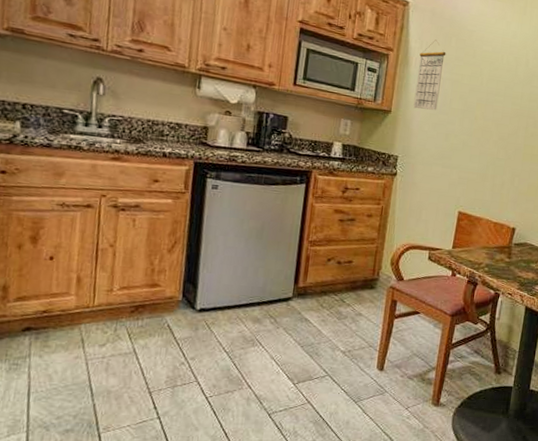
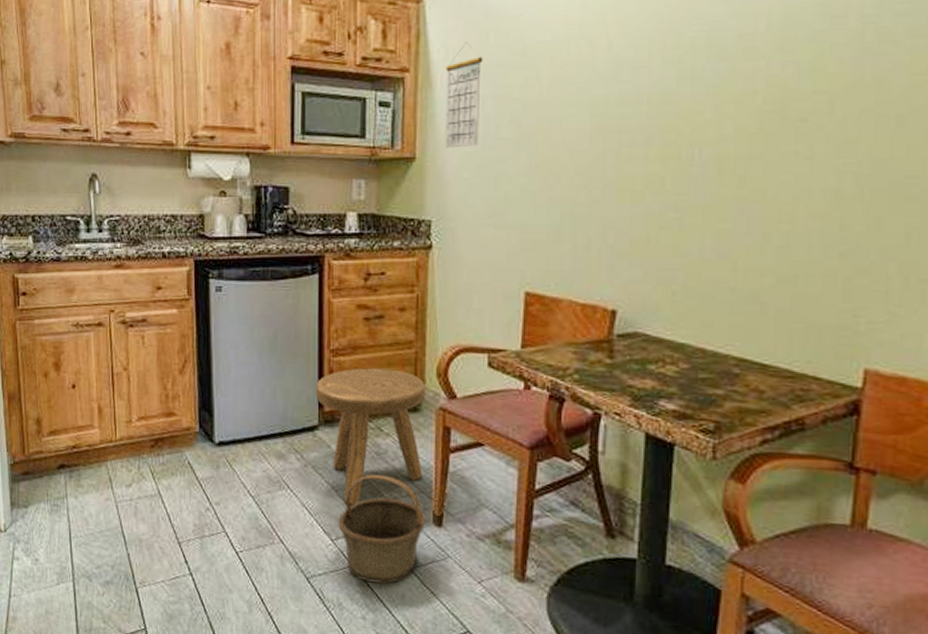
stool: none [292,255,381,357] -> present [316,368,425,505]
basket: none [300,334,372,415] -> present [338,474,426,584]

